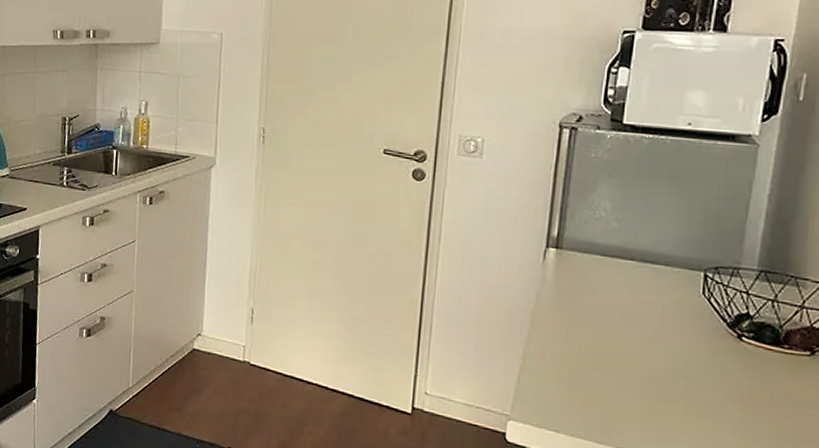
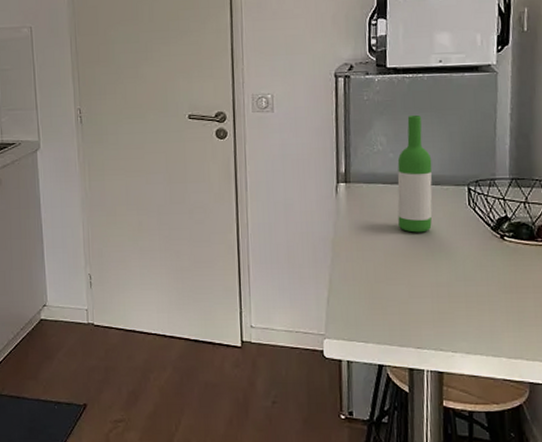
wine bottle: none [614,181,664,318] -> present [397,114,433,233]

